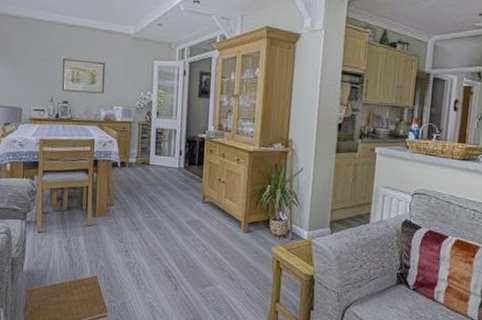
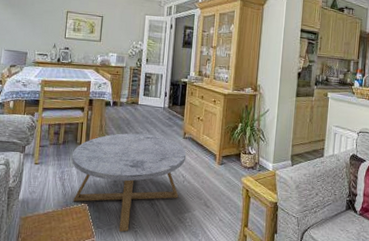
coffee table: none [77,197,207,306] -> present [71,133,187,232]

